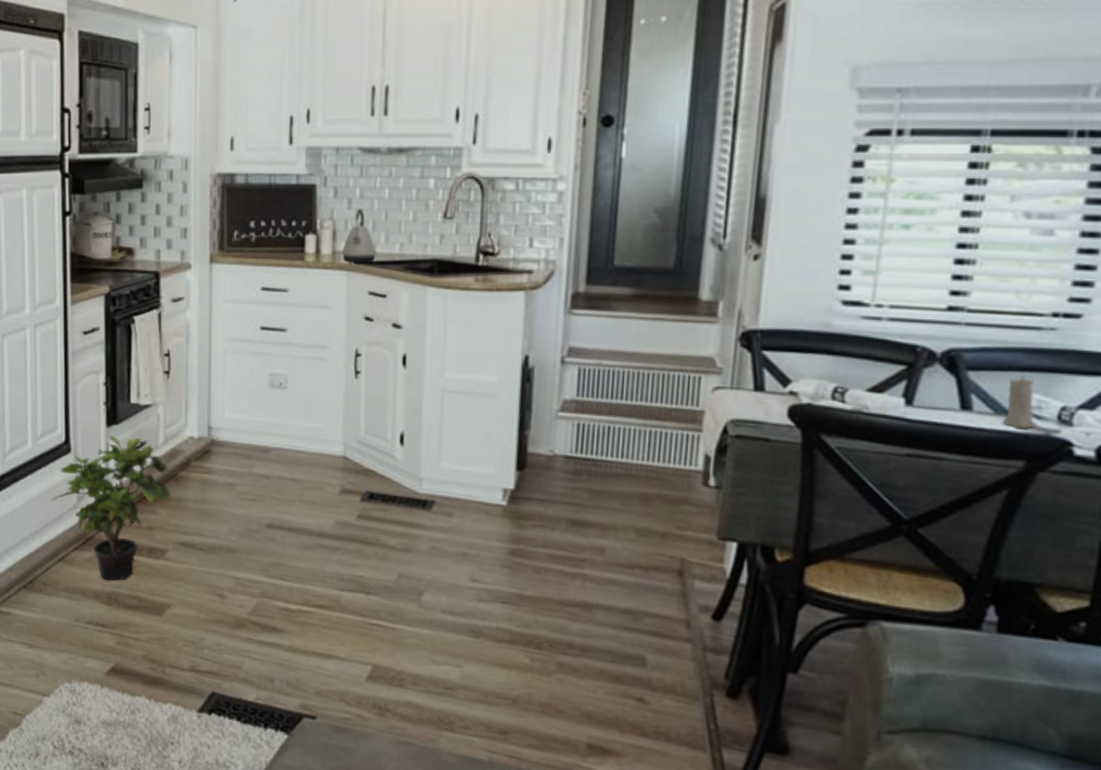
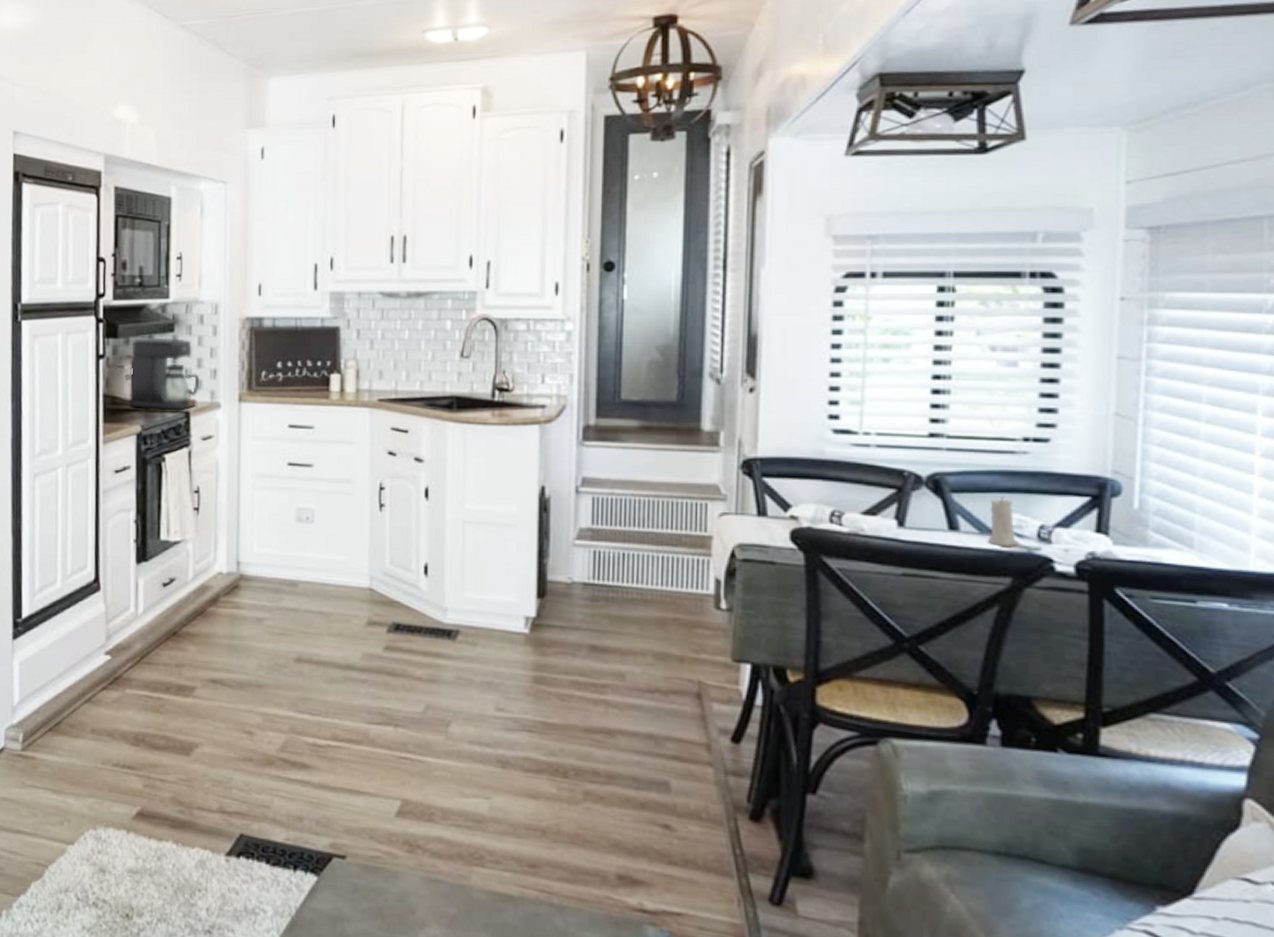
potted plant: present [51,435,171,581] -> none [80,572,200,721]
coffee maker: none [97,193,170,272] -> present [129,337,200,411]
kettle: present [341,208,376,264] -> none [364,349,398,401]

